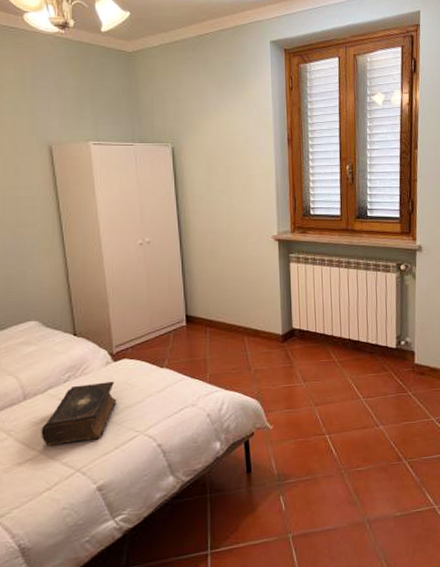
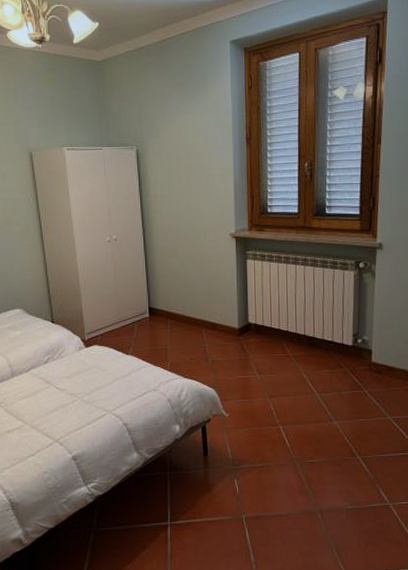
book: present [41,381,117,446] -> none [26,365,89,418]

